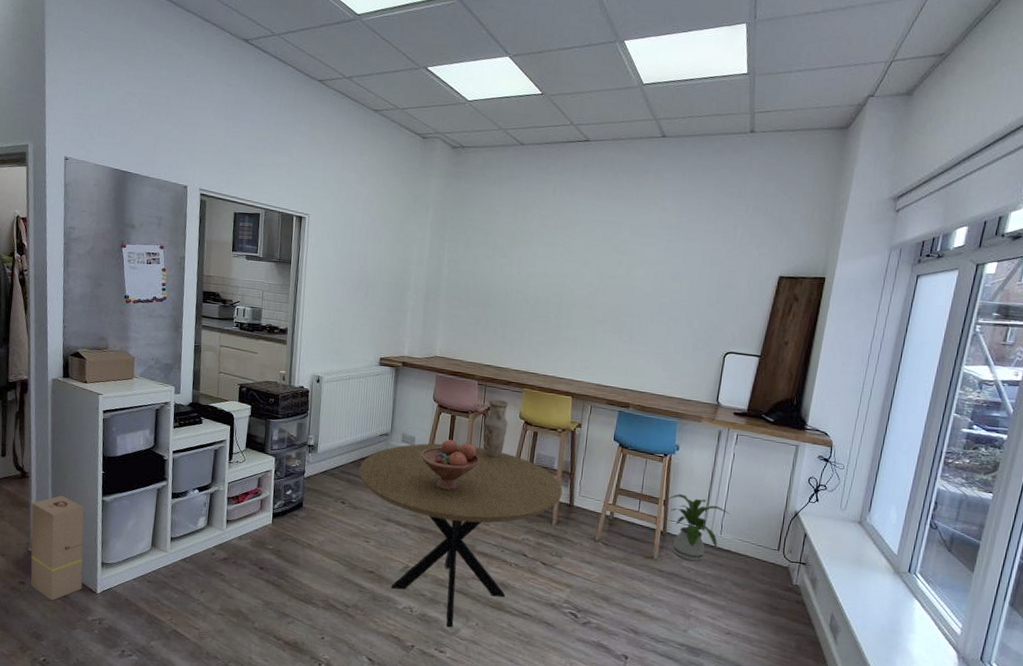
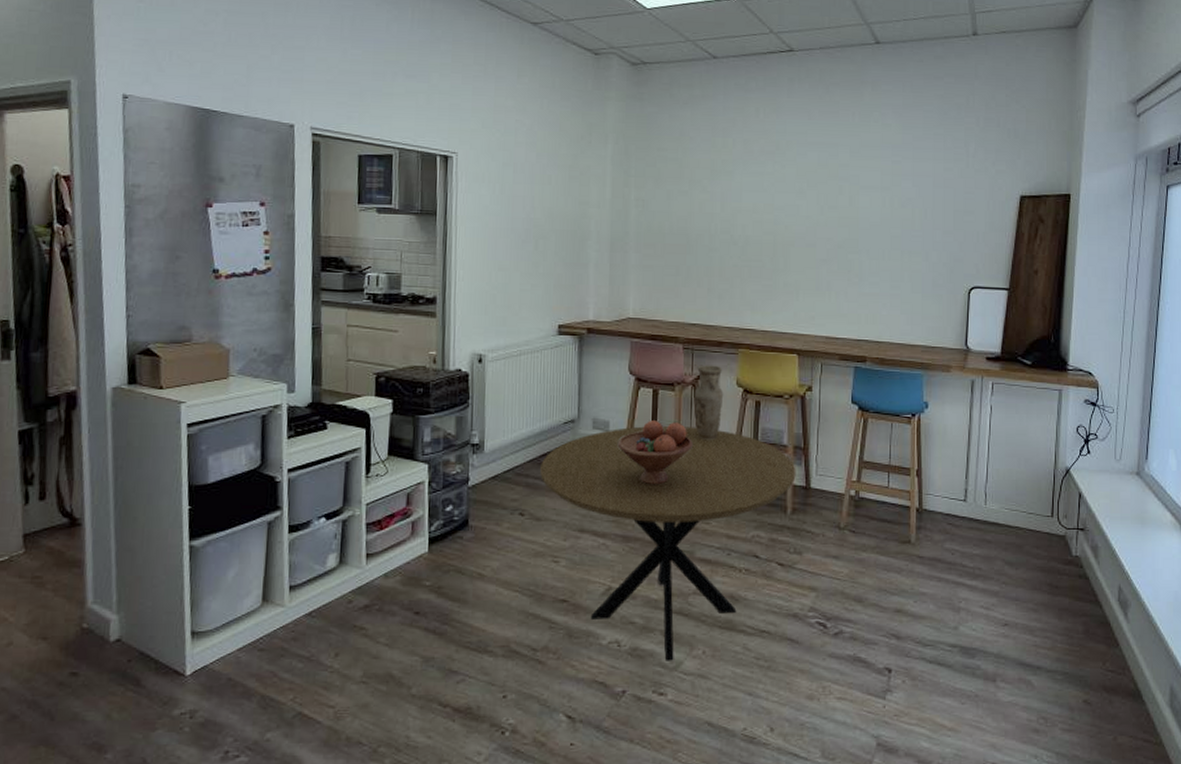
cardboard box: present [30,495,84,601] -> none [85,544,164,695]
house plant: present [666,494,730,562] -> none [919,461,993,541]

